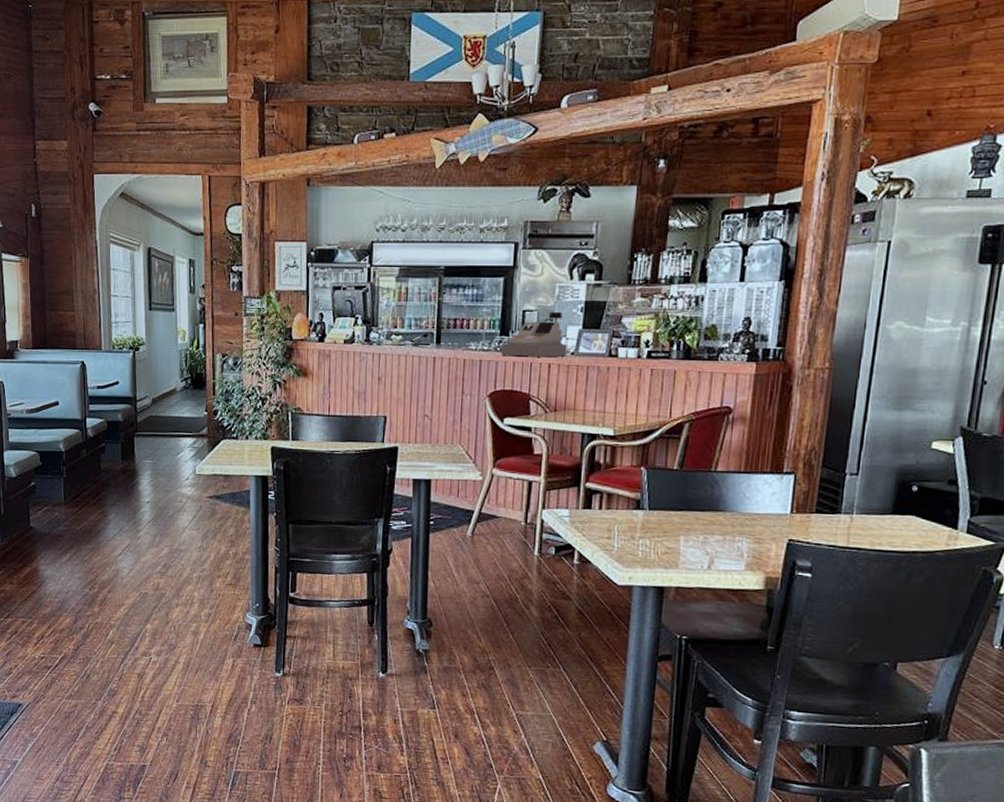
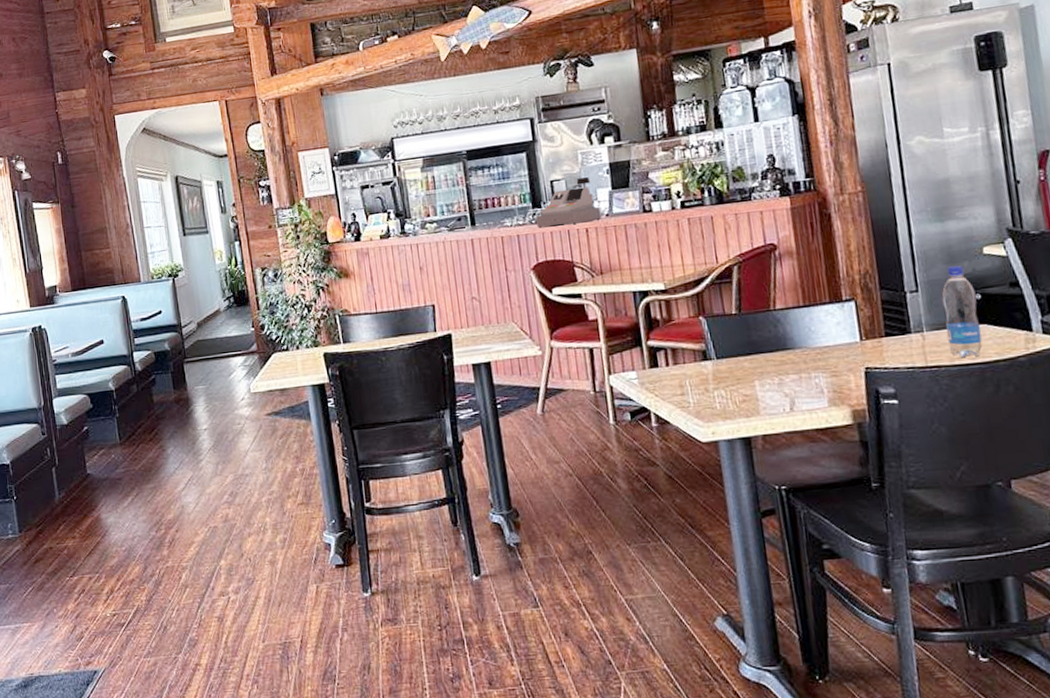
bottle: none [873,455,913,545] -> present [941,265,983,358]

